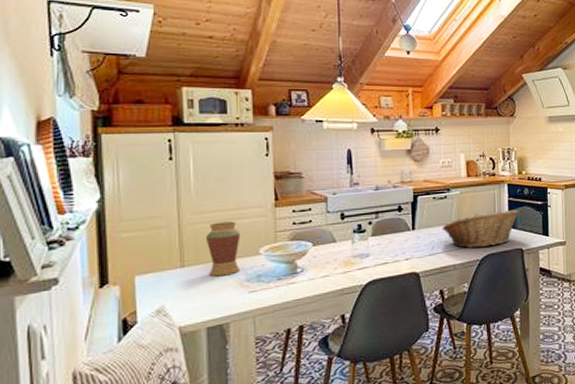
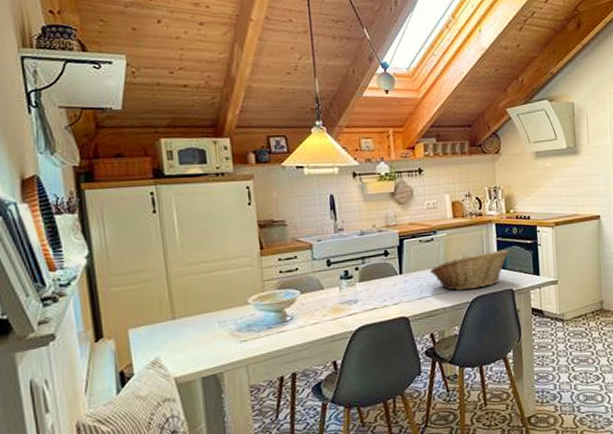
vase: present [205,221,241,277] -> none [194,272,230,328]

